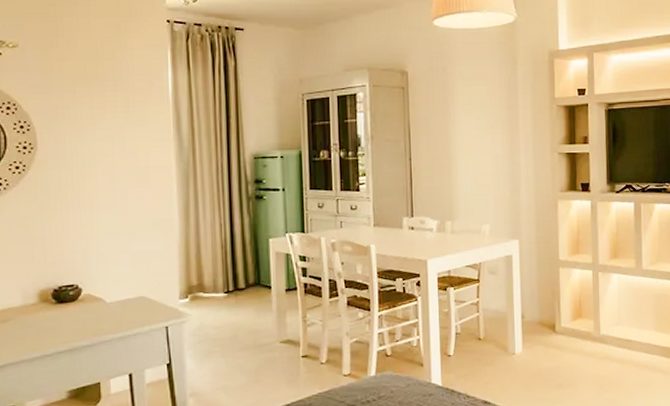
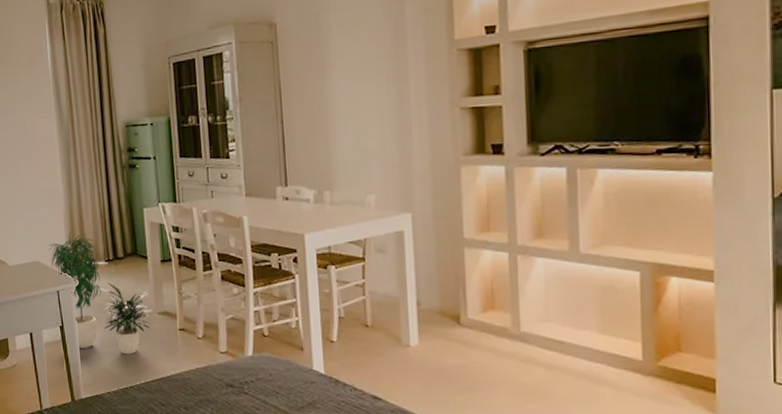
potted plant: none [159,263,274,387] -> present [49,231,152,355]

